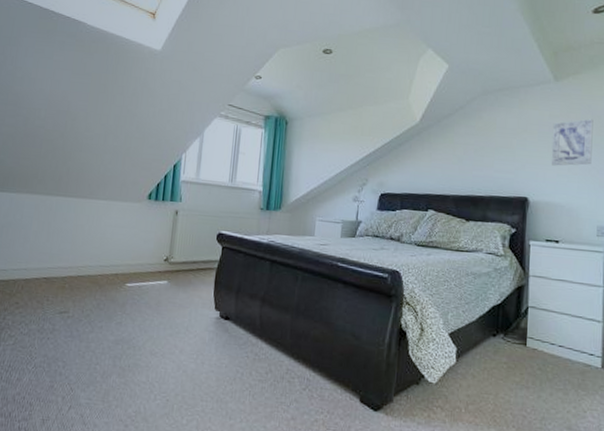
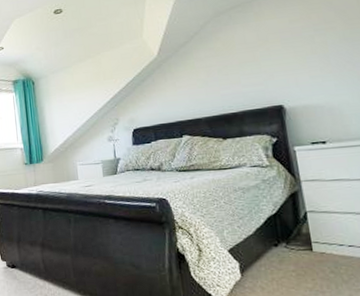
wall art: present [551,119,594,166] -> none [294,14,345,69]

